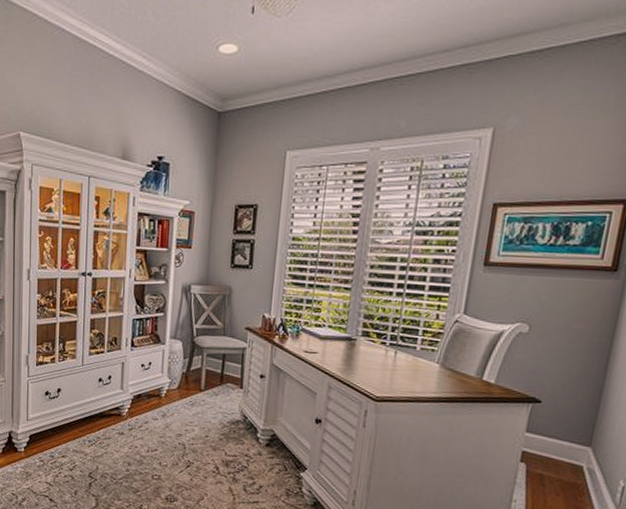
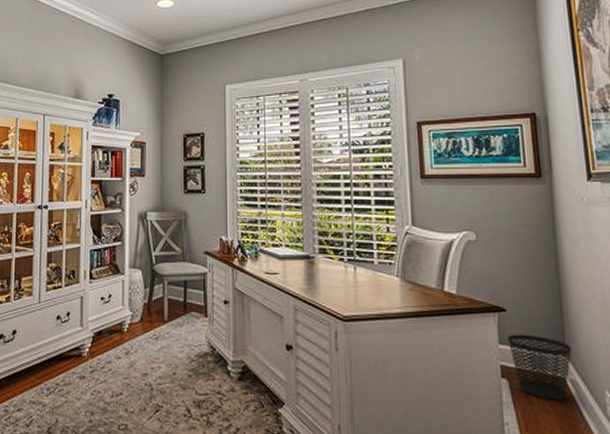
wastebasket: none [535,424,599,485] -> present [507,334,572,400]

